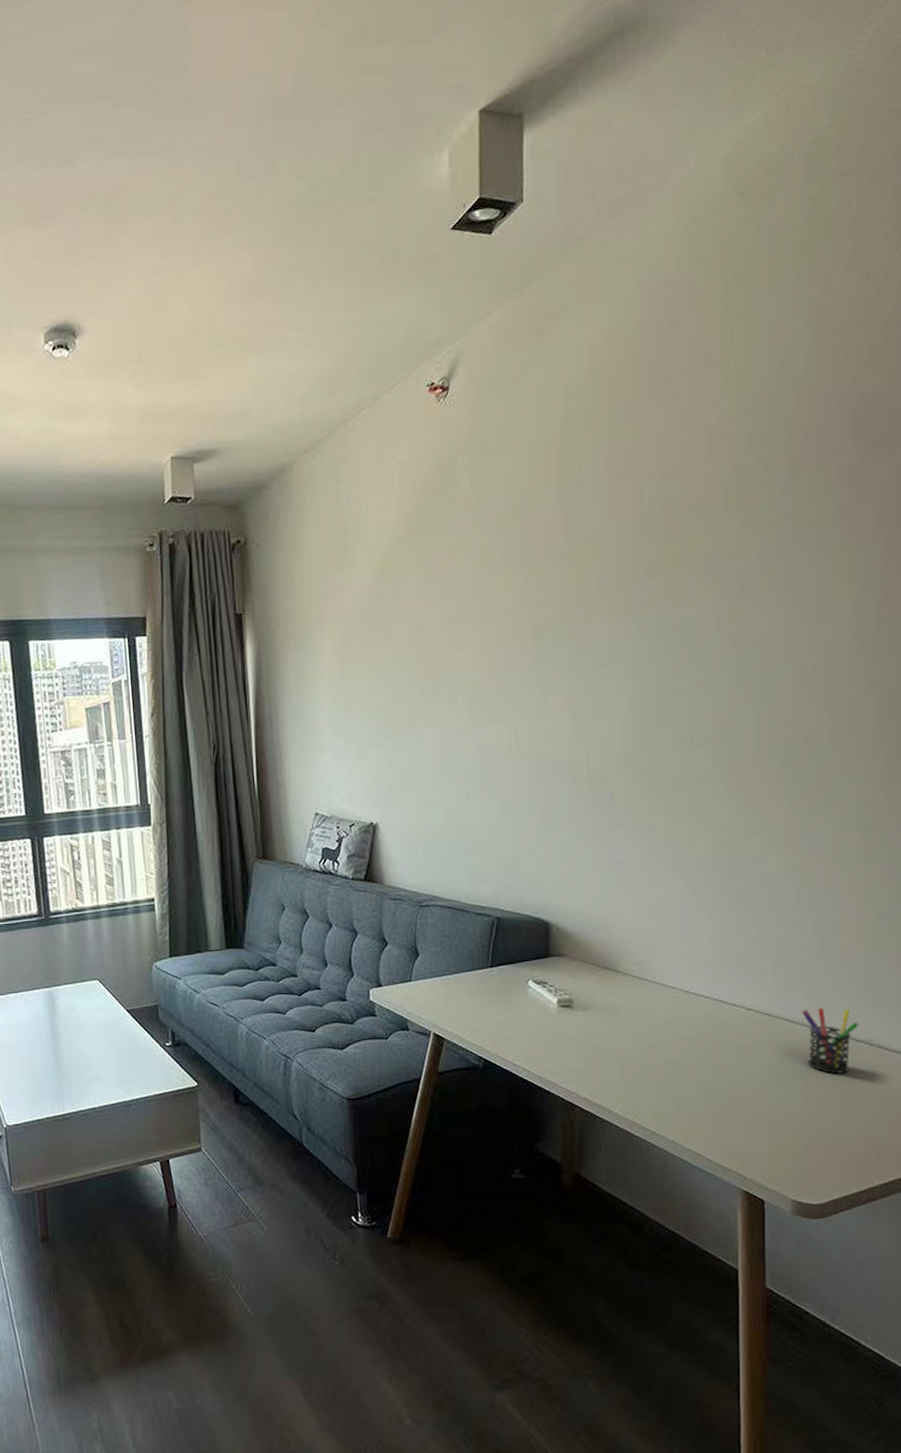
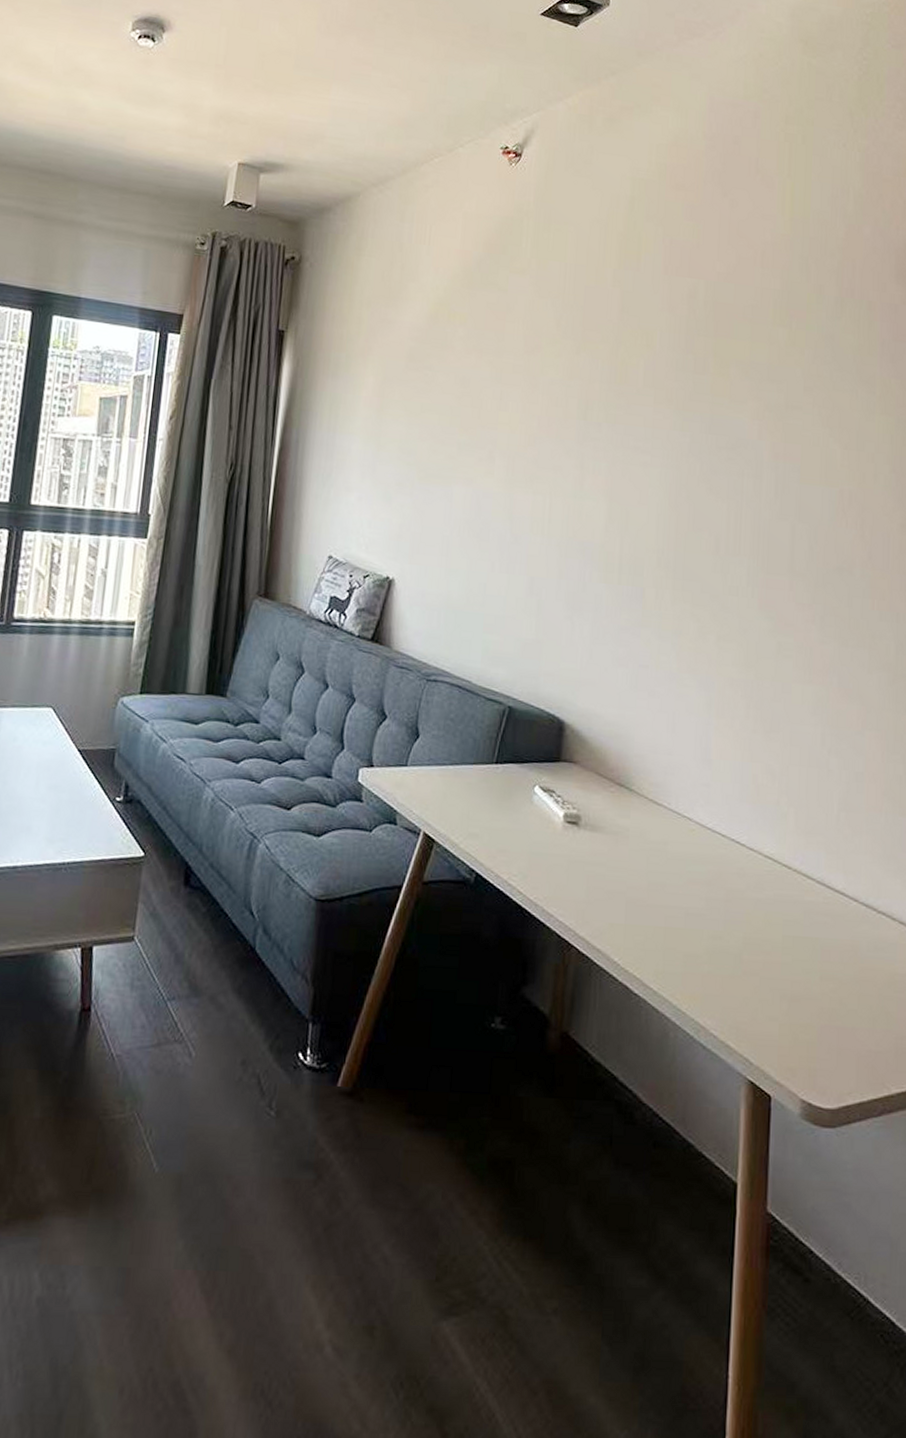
pen holder: present [802,1007,859,1074] -> none [822,866,881,949]

